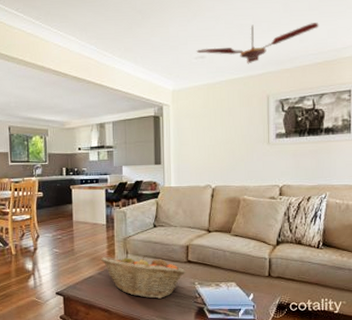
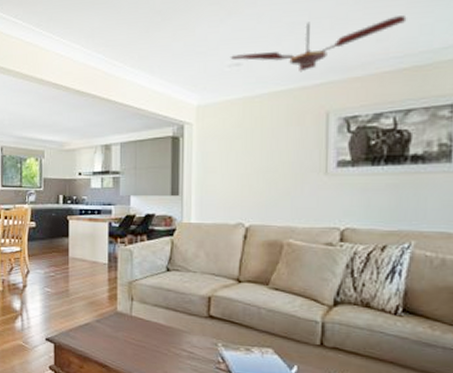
fruit basket: present [100,255,186,299] -> none [99,302,207,359]

